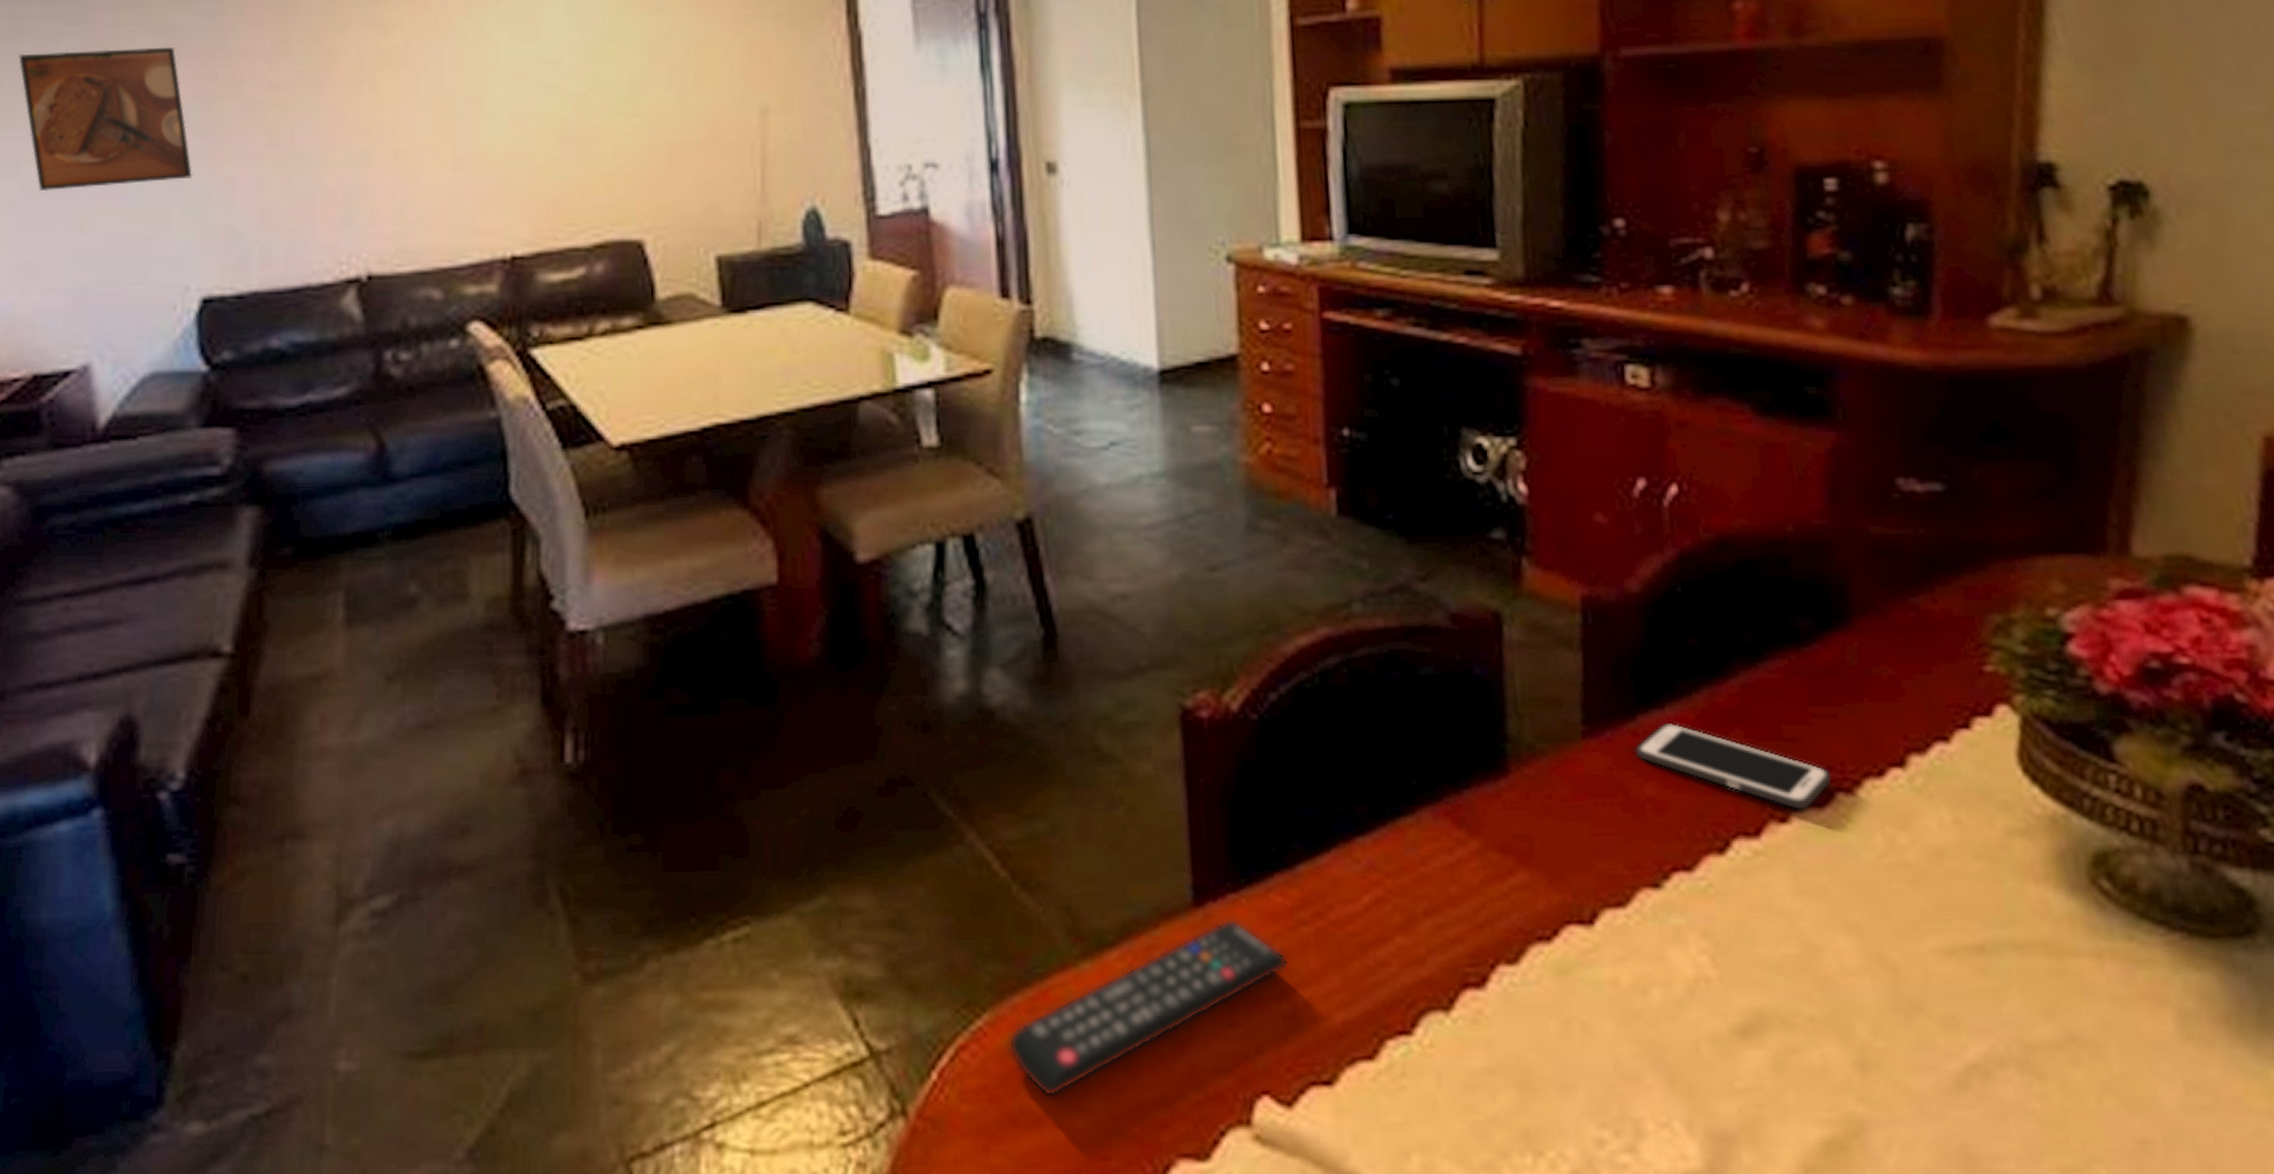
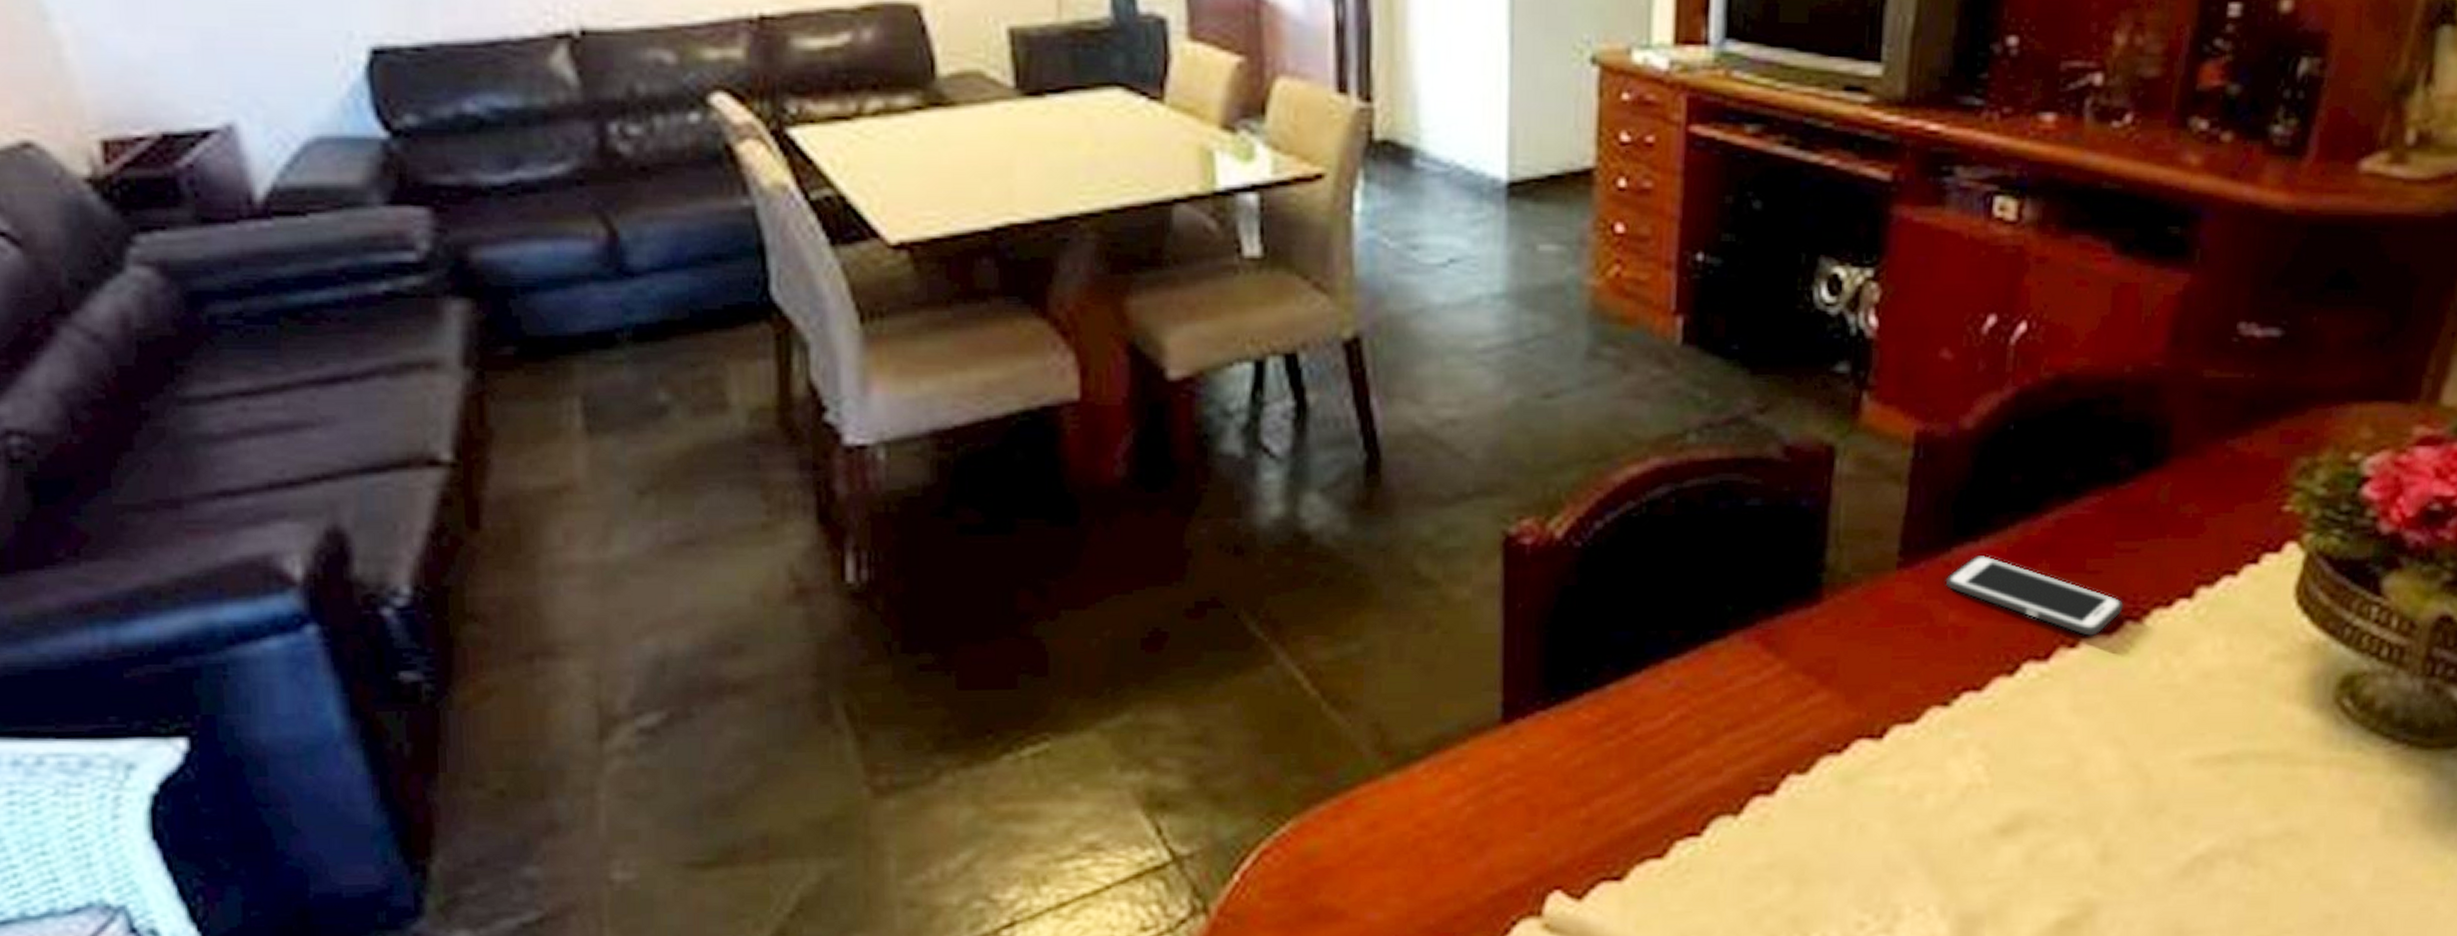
remote control: present [1008,918,1289,1098] -> none [1311,734,1591,895]

